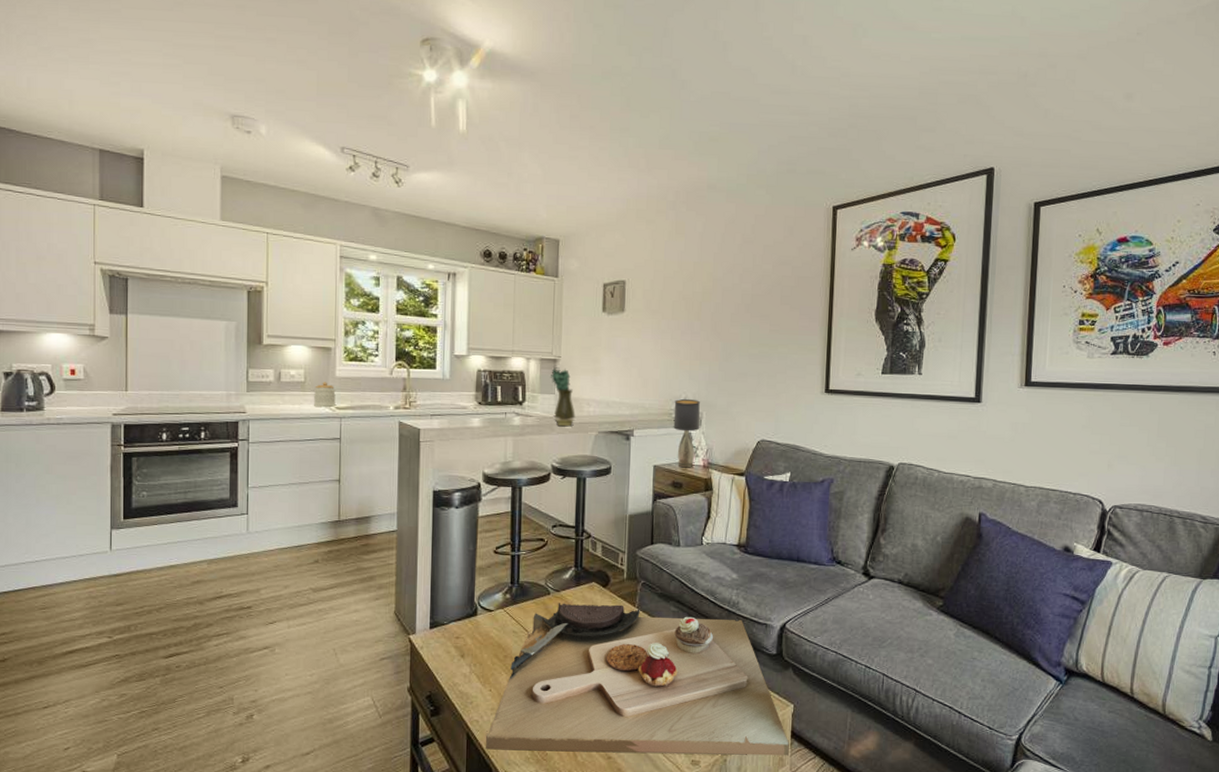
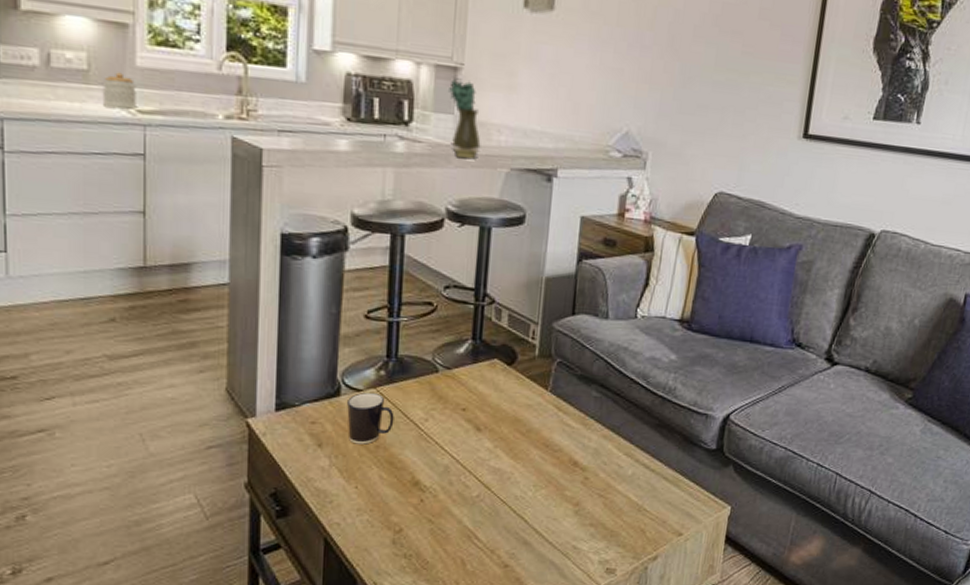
mug: none [482,612,518,655] -> present [347,392,394,445]
decorative tray: present [485,603,791,756] -> none [348,383,724,563]
table lamp: present [673,399,700,468] -> none [609,133,646,222]

